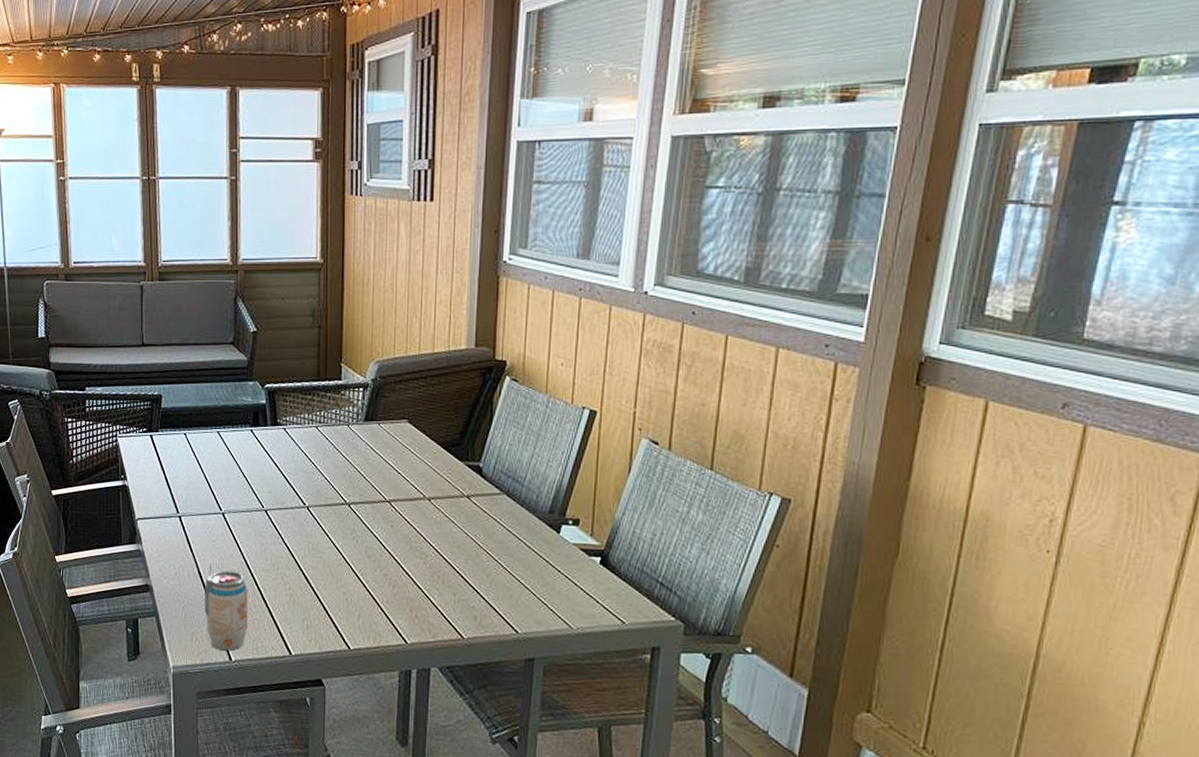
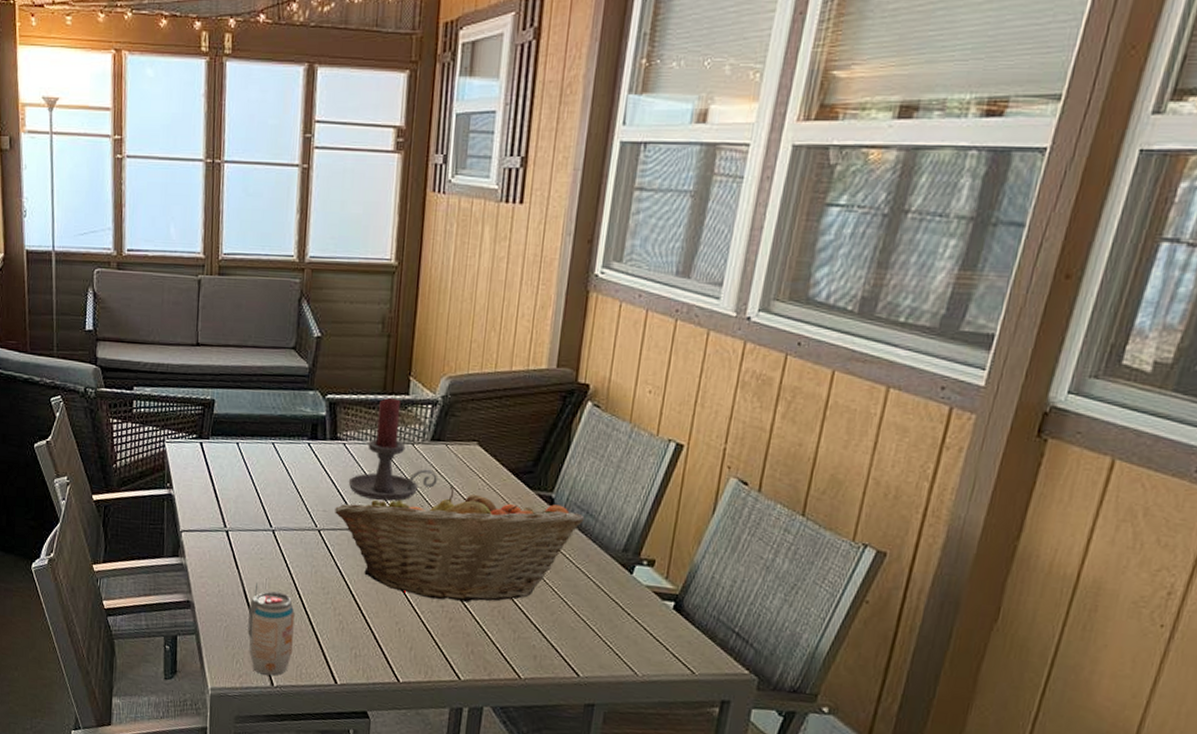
fruit basket: none [279,461,511,570] -> present [335,486,585,602]
candle holder: none [290,384,373,479] -> present [348,398,437,501]

